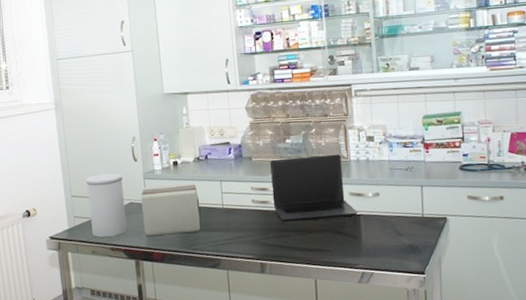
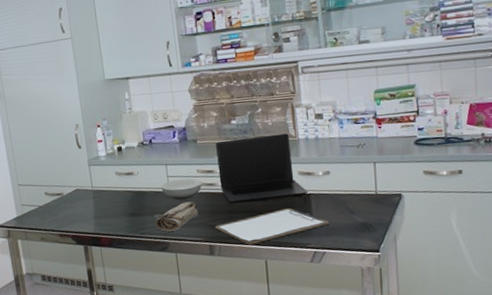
canister: present [85,173,128,237] -> none [31,160,75,224]
box: present [141,183,201,237] -> none [87,167,148,223]
towel: none [206,219,251,248] -> present [153,202,199,232]
bowl: none [214,195,256,217] -> present [160,178,203,201]
clipboard: none [267,227,378,264] -> present [215,207,329,245]

